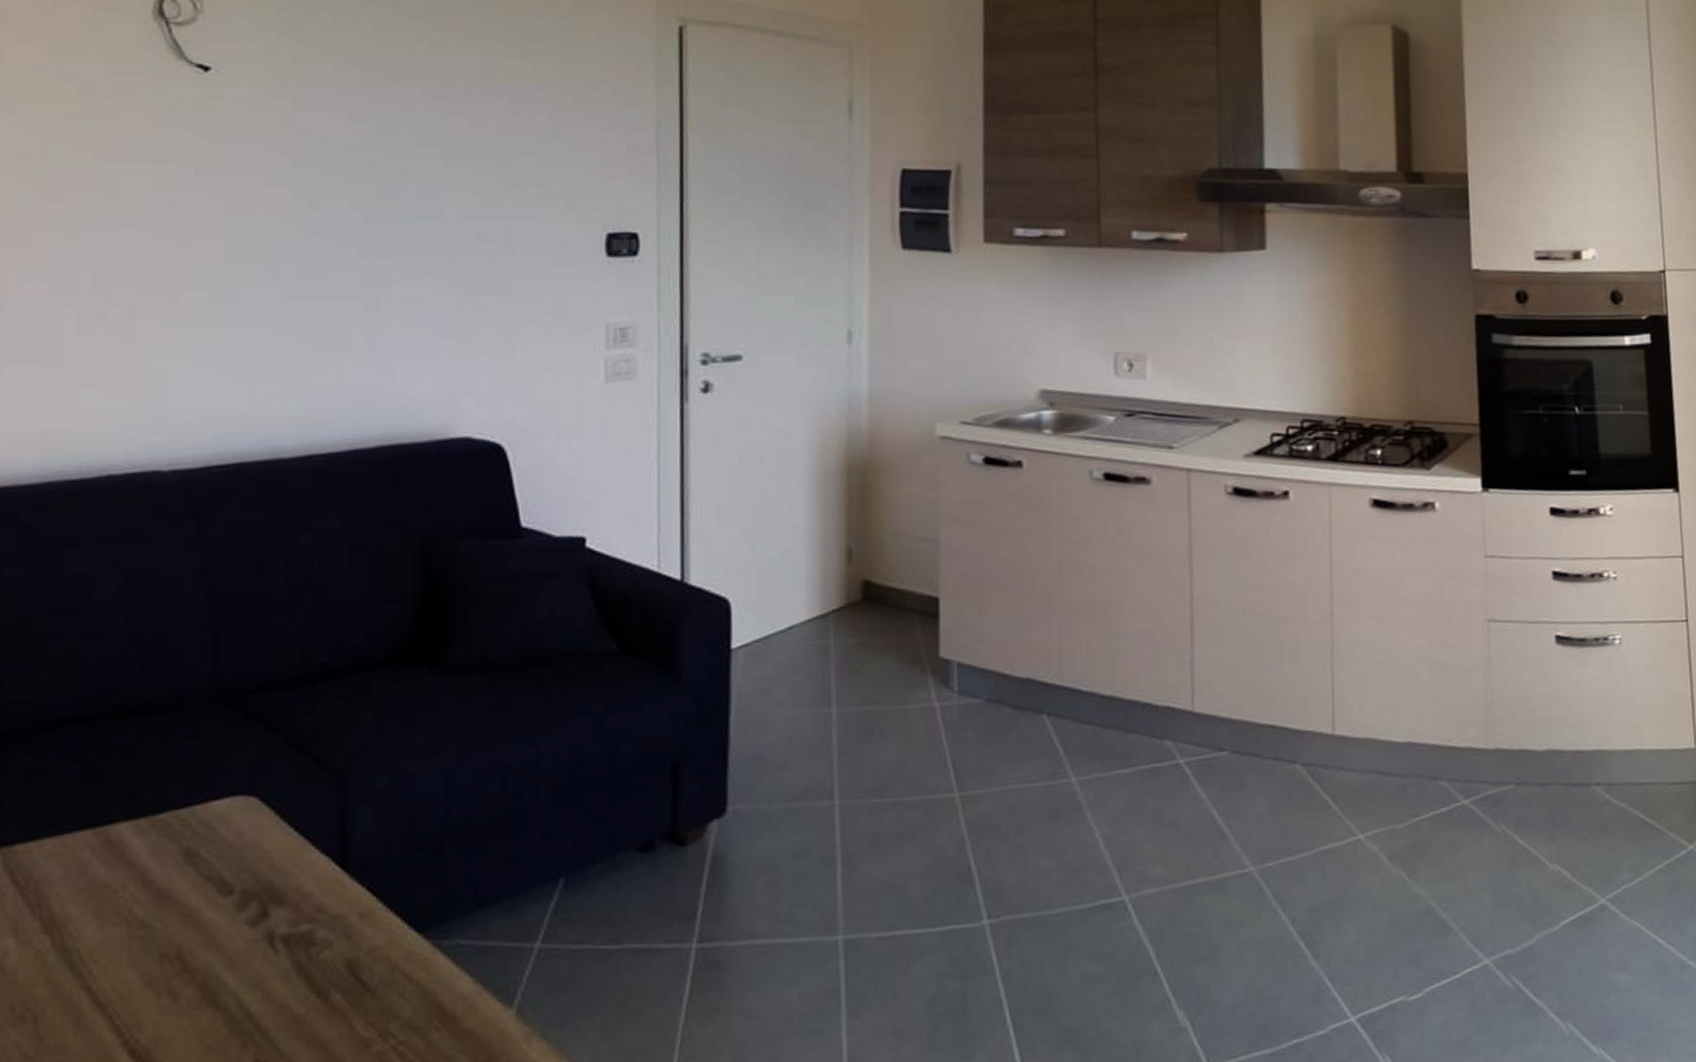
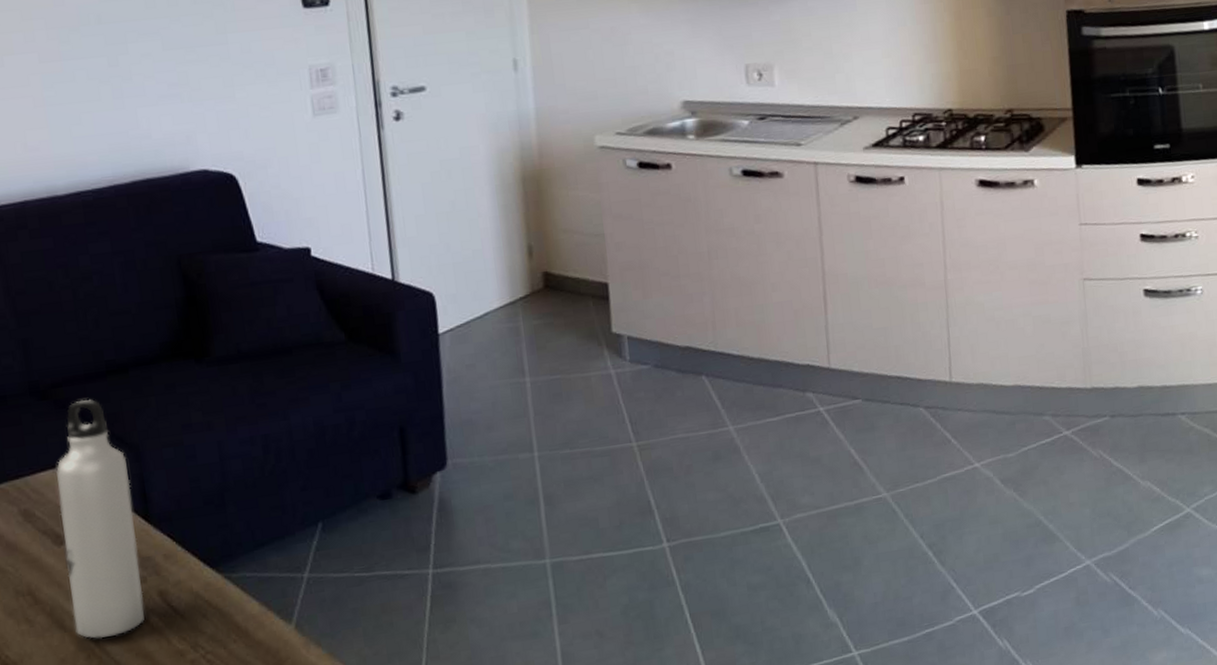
water bottle: none [231,711,328,1021] -> present [56,400,145,639]

